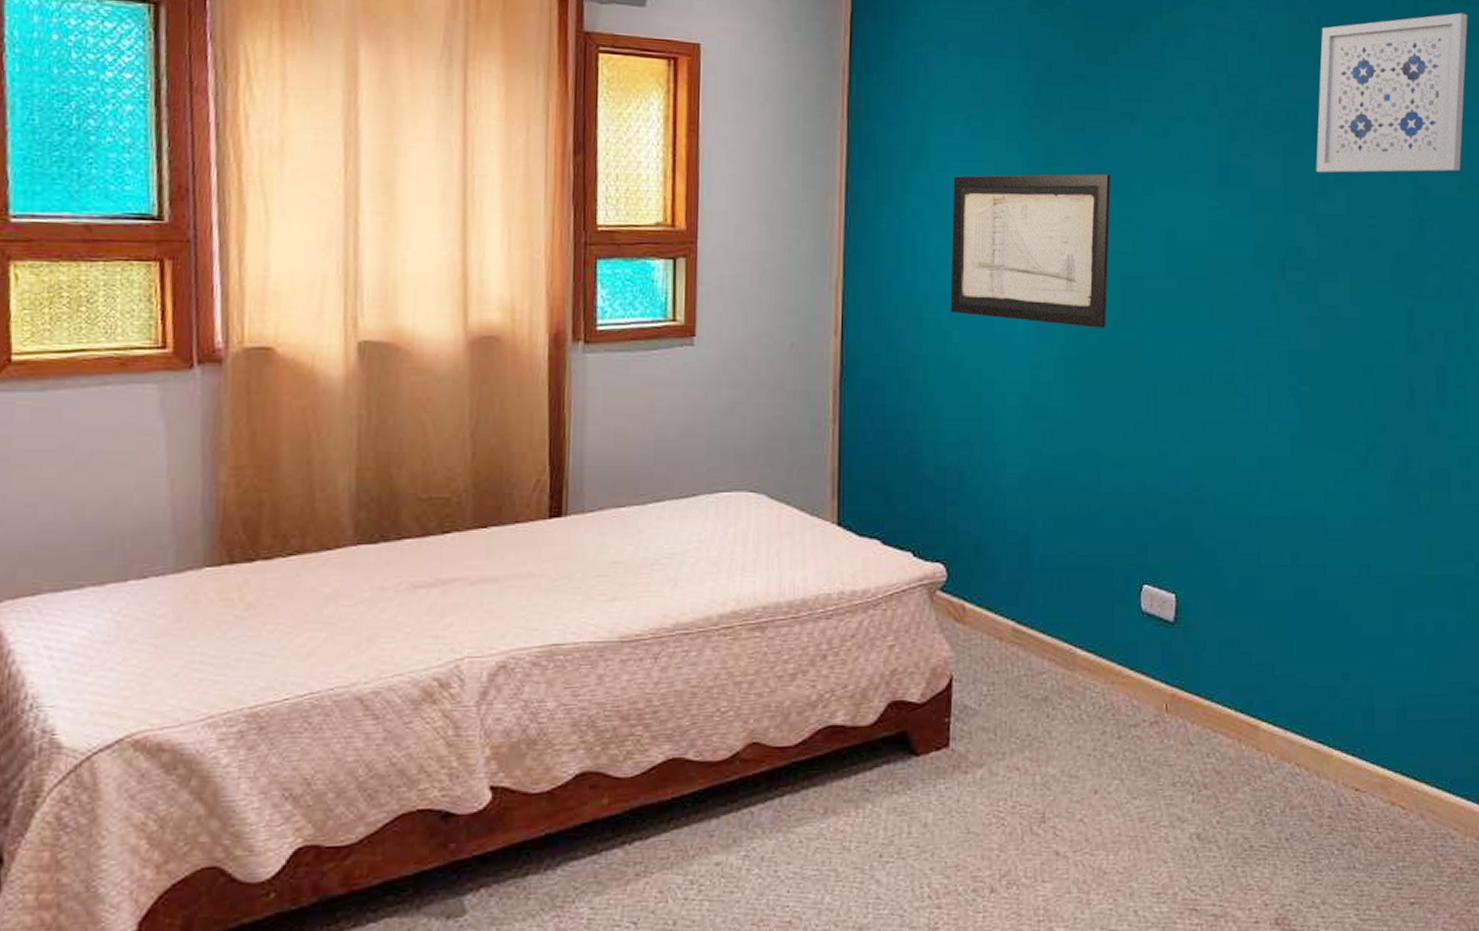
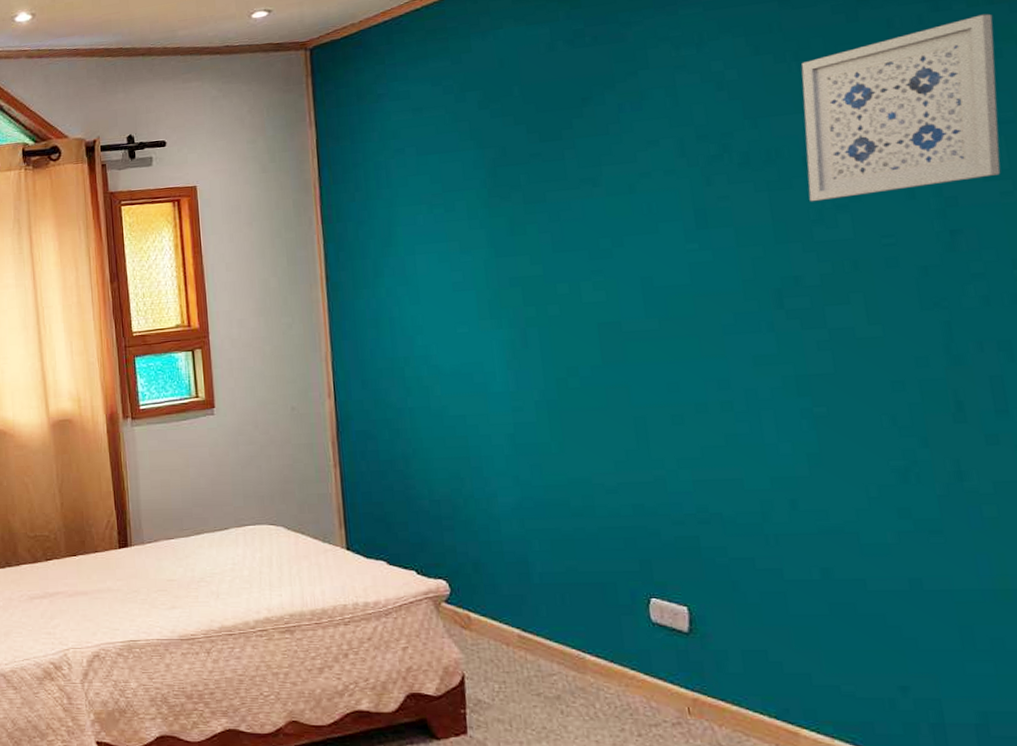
wall art: present [950,174,1111,328] -> none [421,236,586,372]

